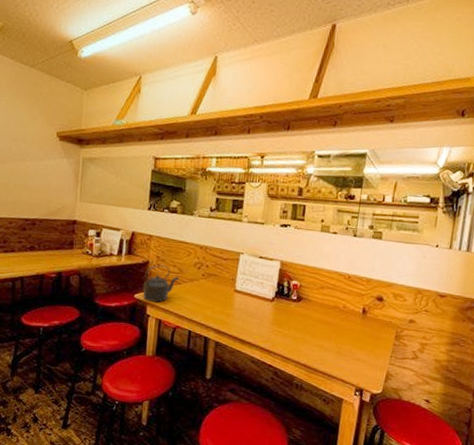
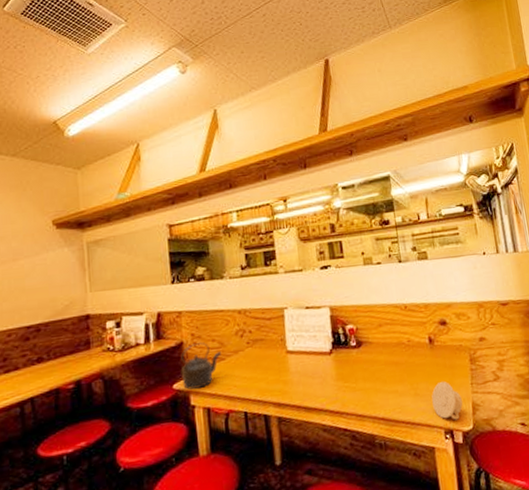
cup: none [351,348,379,383] -> present [431,382,463,420]

